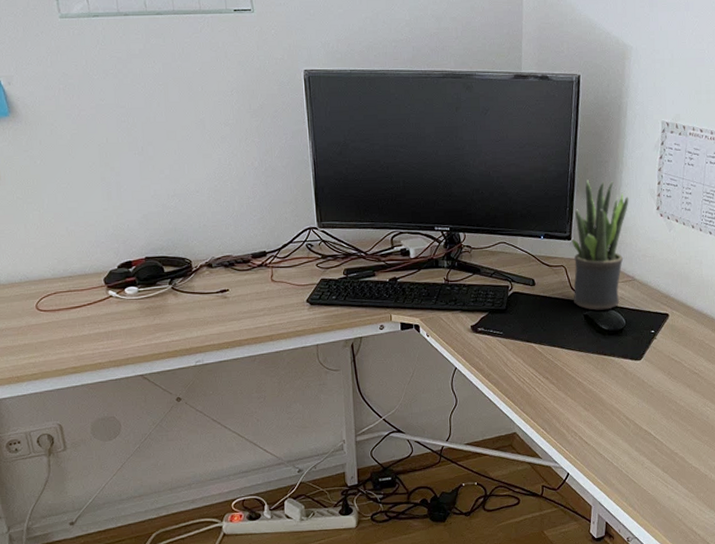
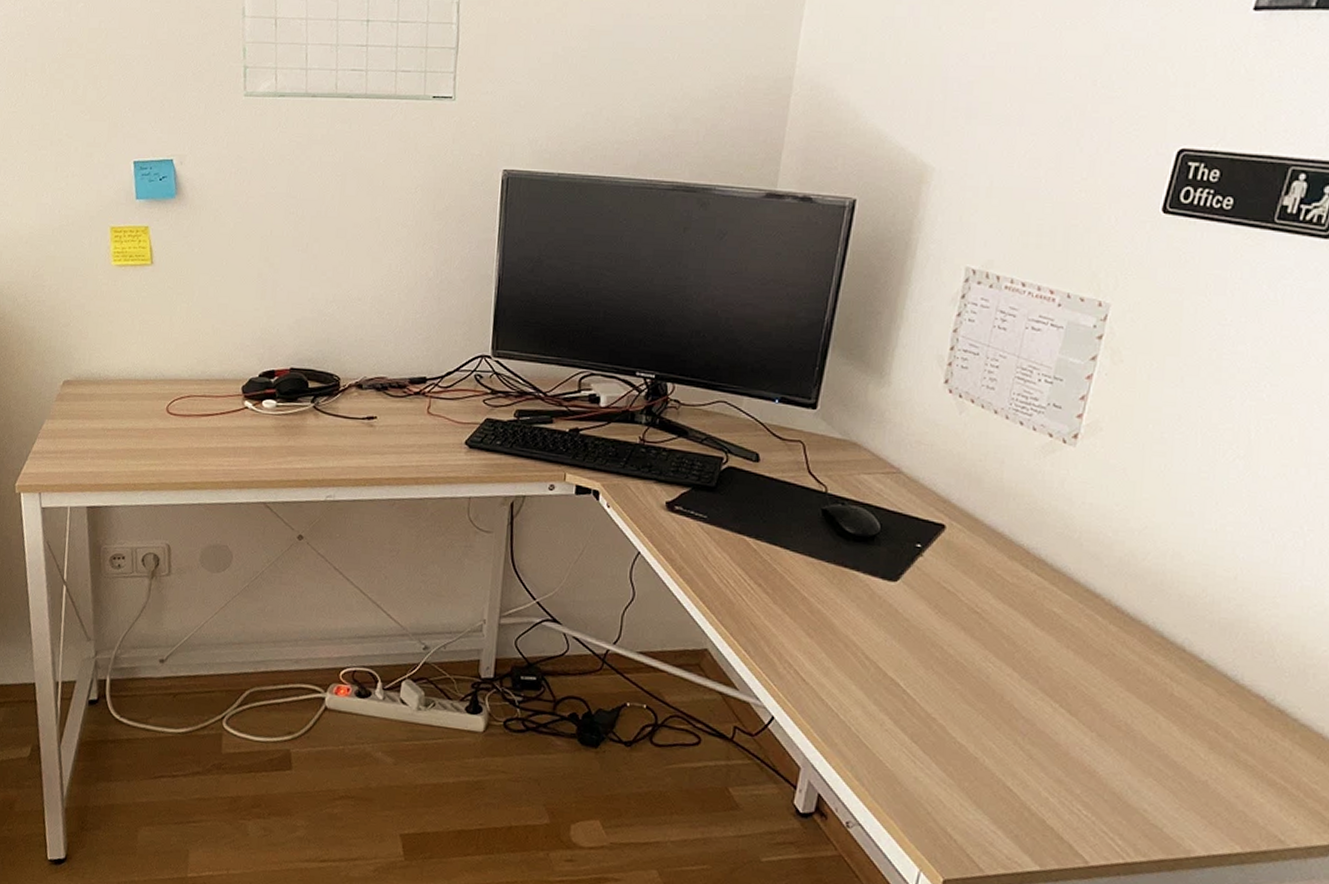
potted plant: present [571,180,629,310] -> none [809,334,906,507]

